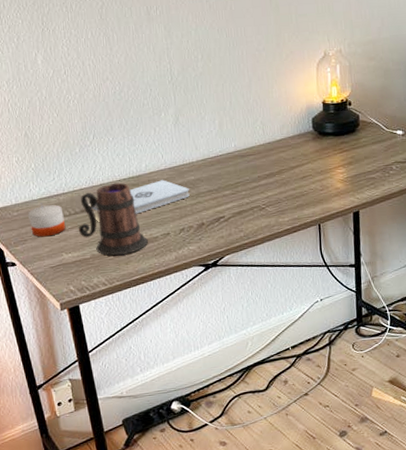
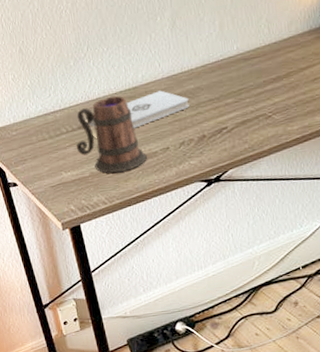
candle: present [28,205,66,237] -> none [26,122,64,156]

